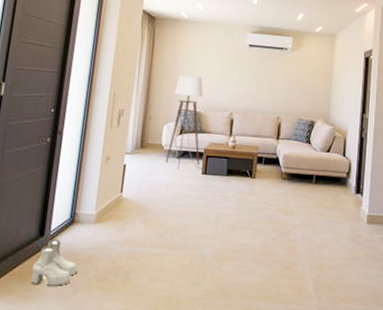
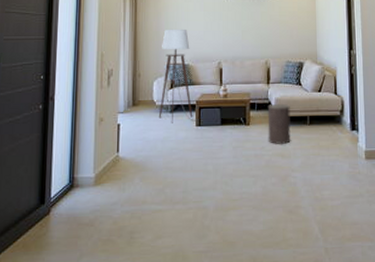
boots: present [31,239,78,286] -> none [35,205,81,254]
stool: none [272,160,297,201] -> present [267,104,291,145]

